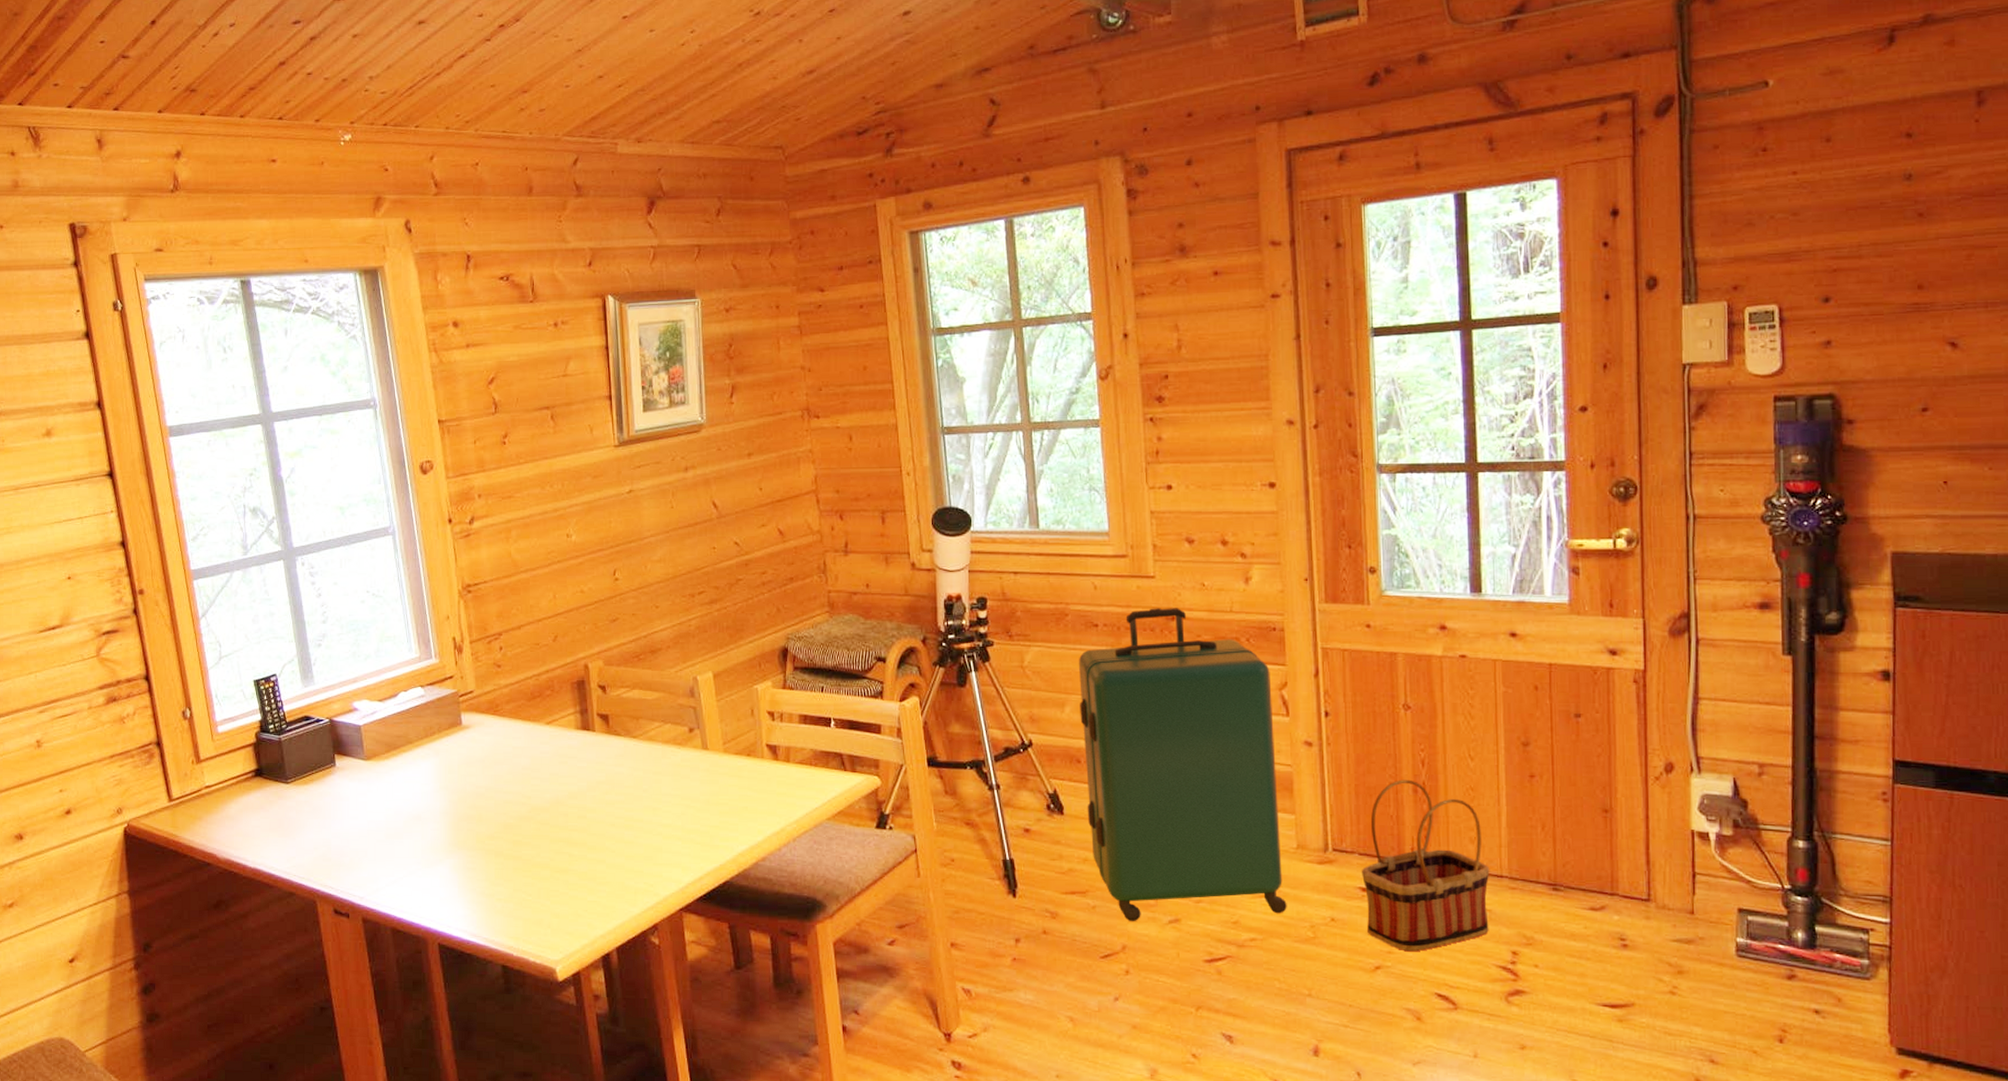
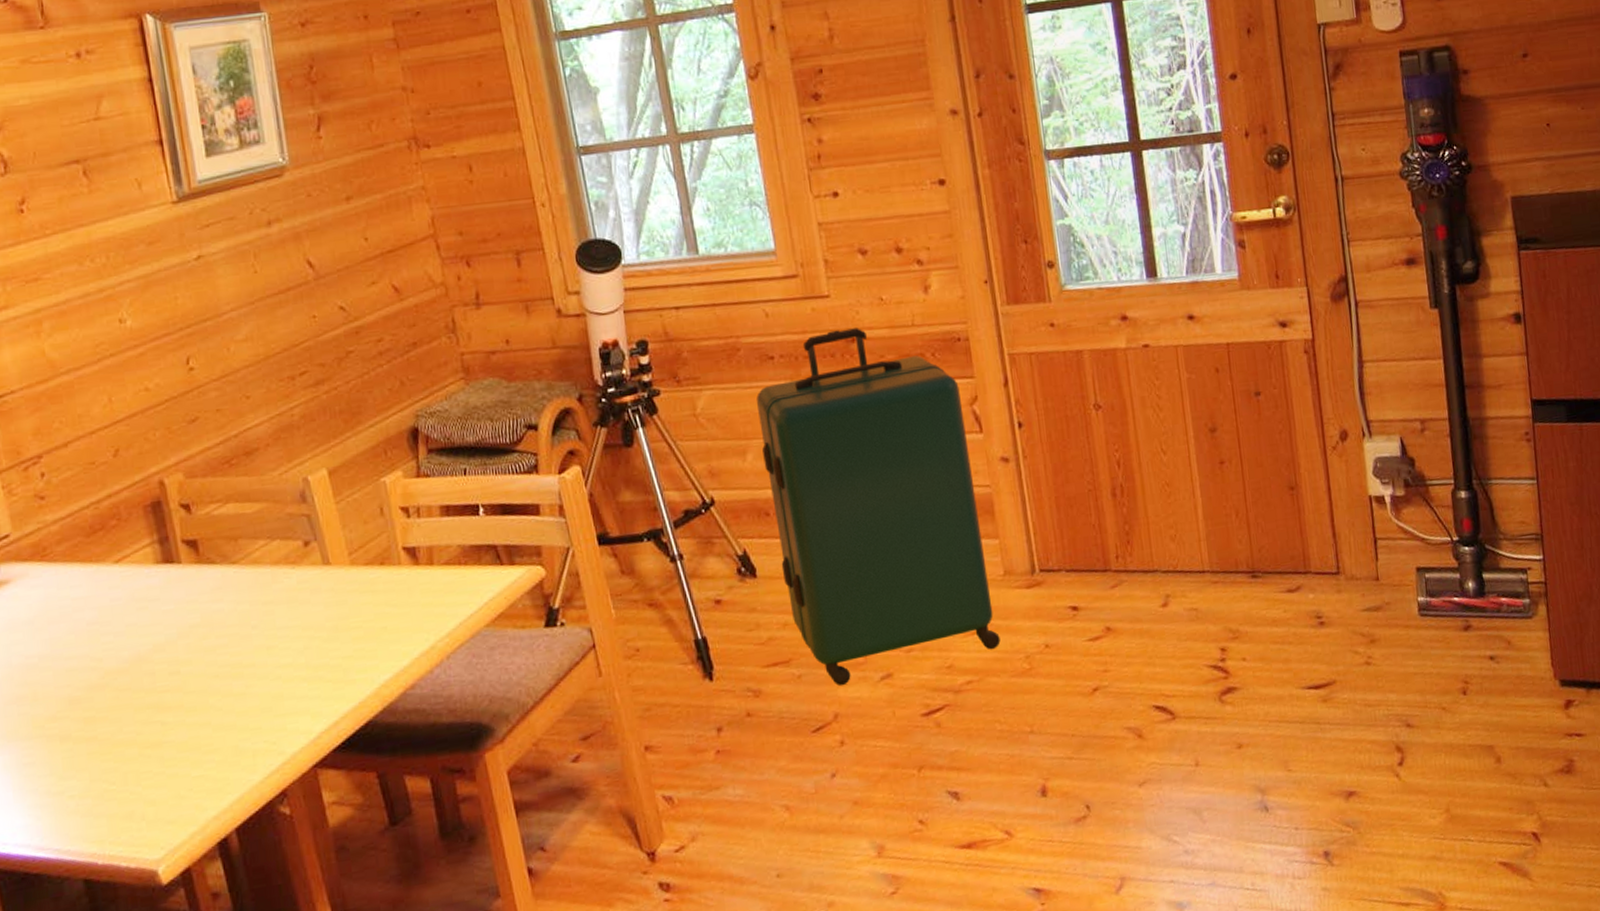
basket: present [1361,779,1490,952] -> none [1069,483,1197,667]

